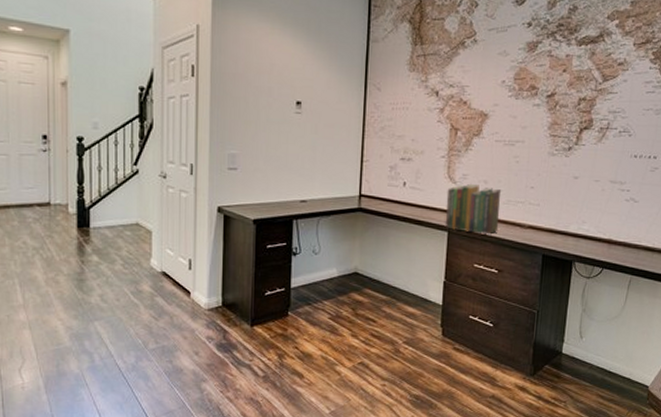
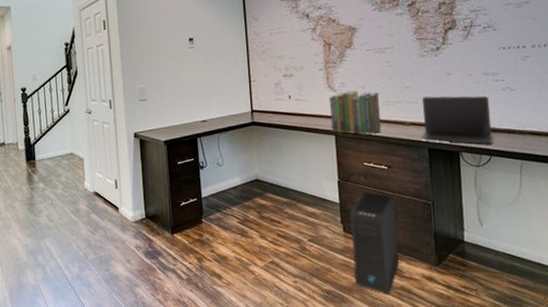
computer tower: none [446,295,501,402] -> present [350,191,400,294]
laptop computer: none [538,199,612,257] -> present [421,96,494,145]

